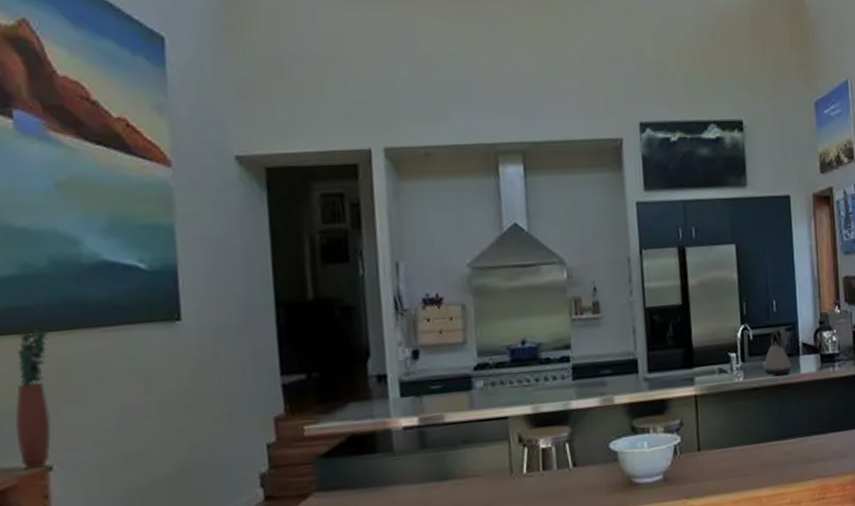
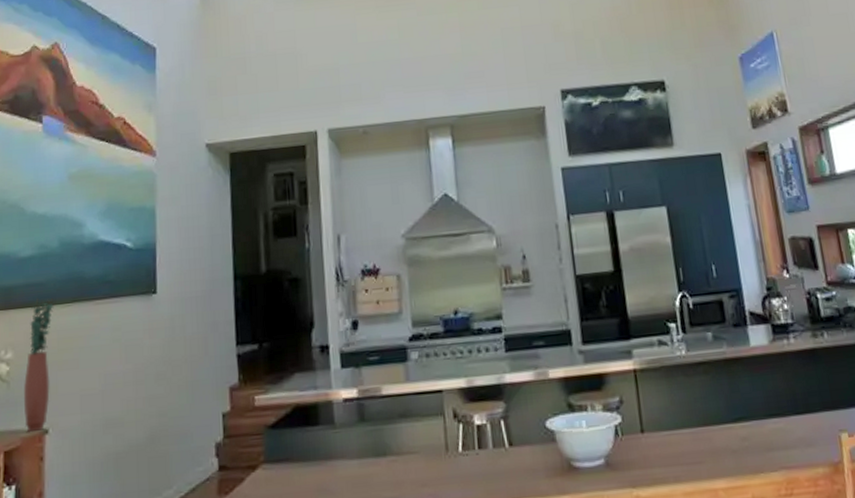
kettle: present [763,331,792,376] -> none [707,299,739,349]

